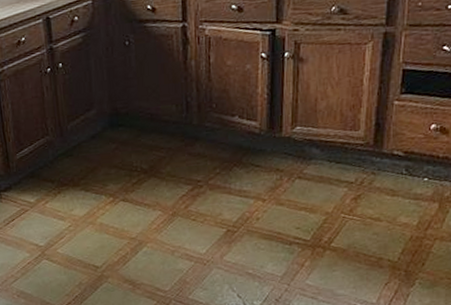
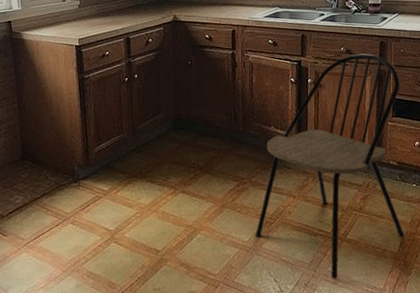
dining chair: none [214,12,414,293] -> present [255,54,404,279]

